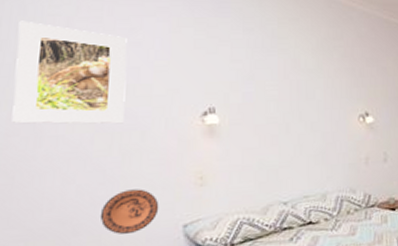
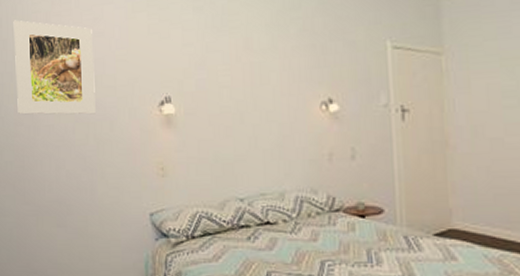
decorative plate: present [99,189,159,235] -> none [85,176,129,218]

